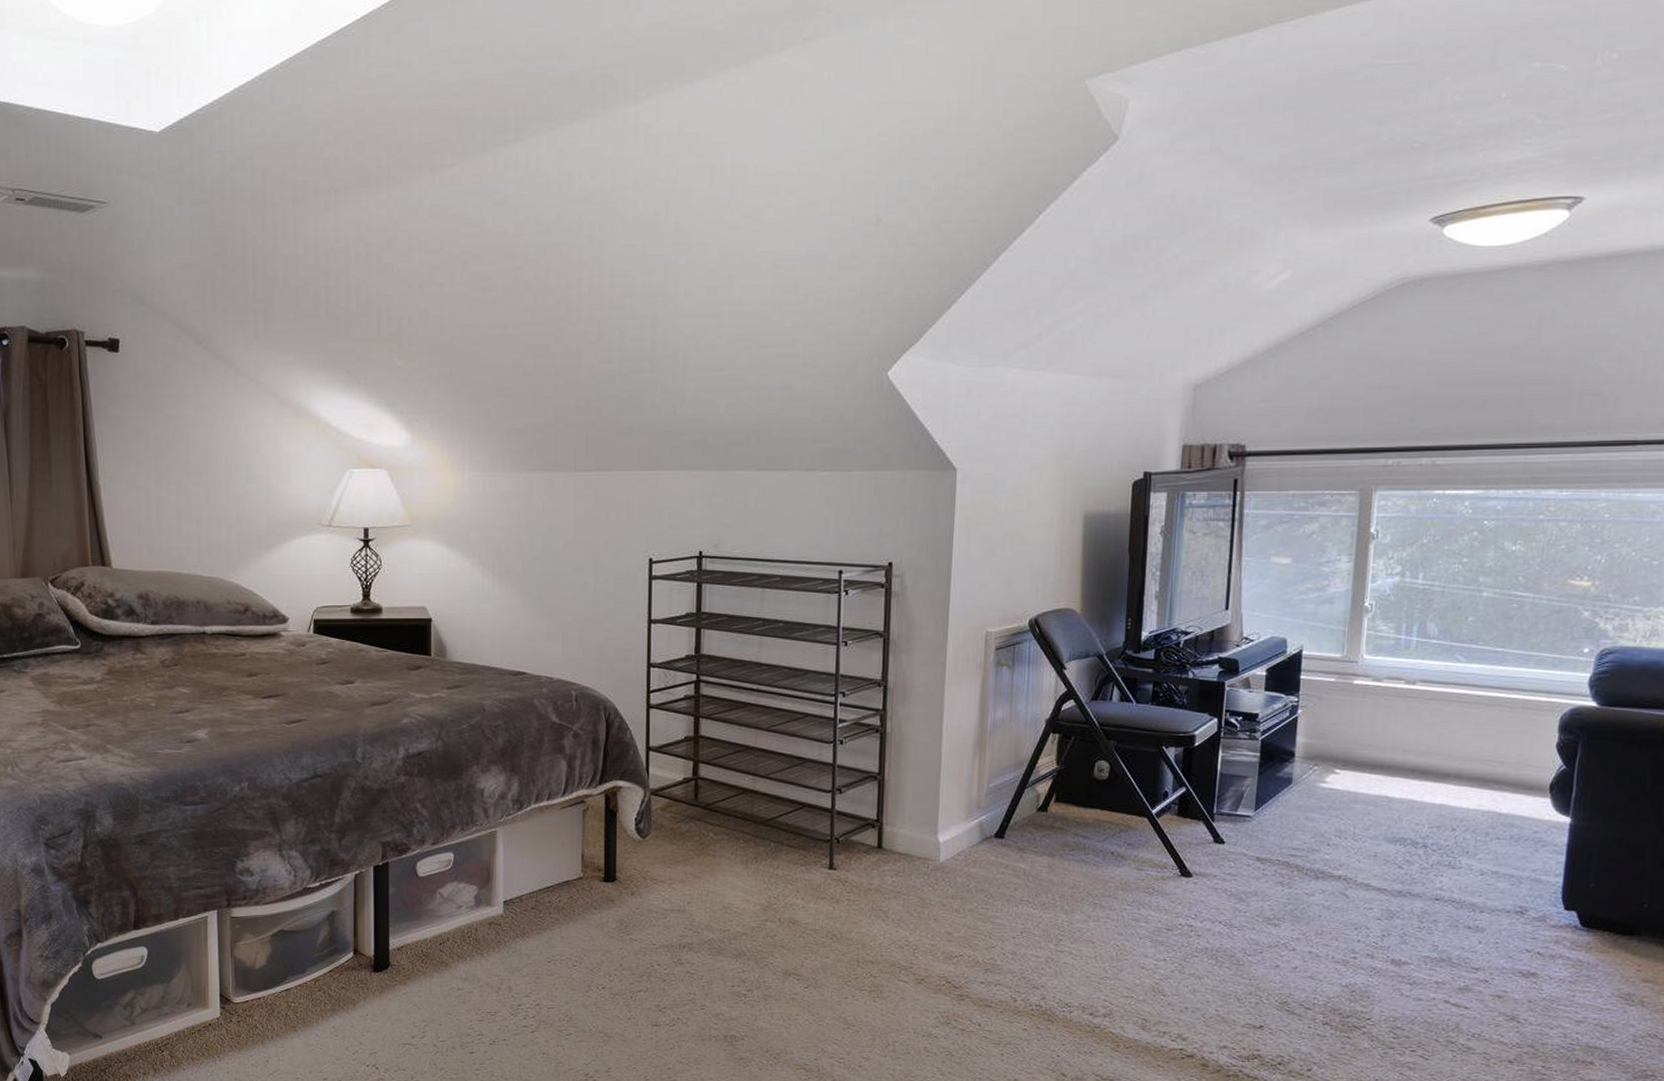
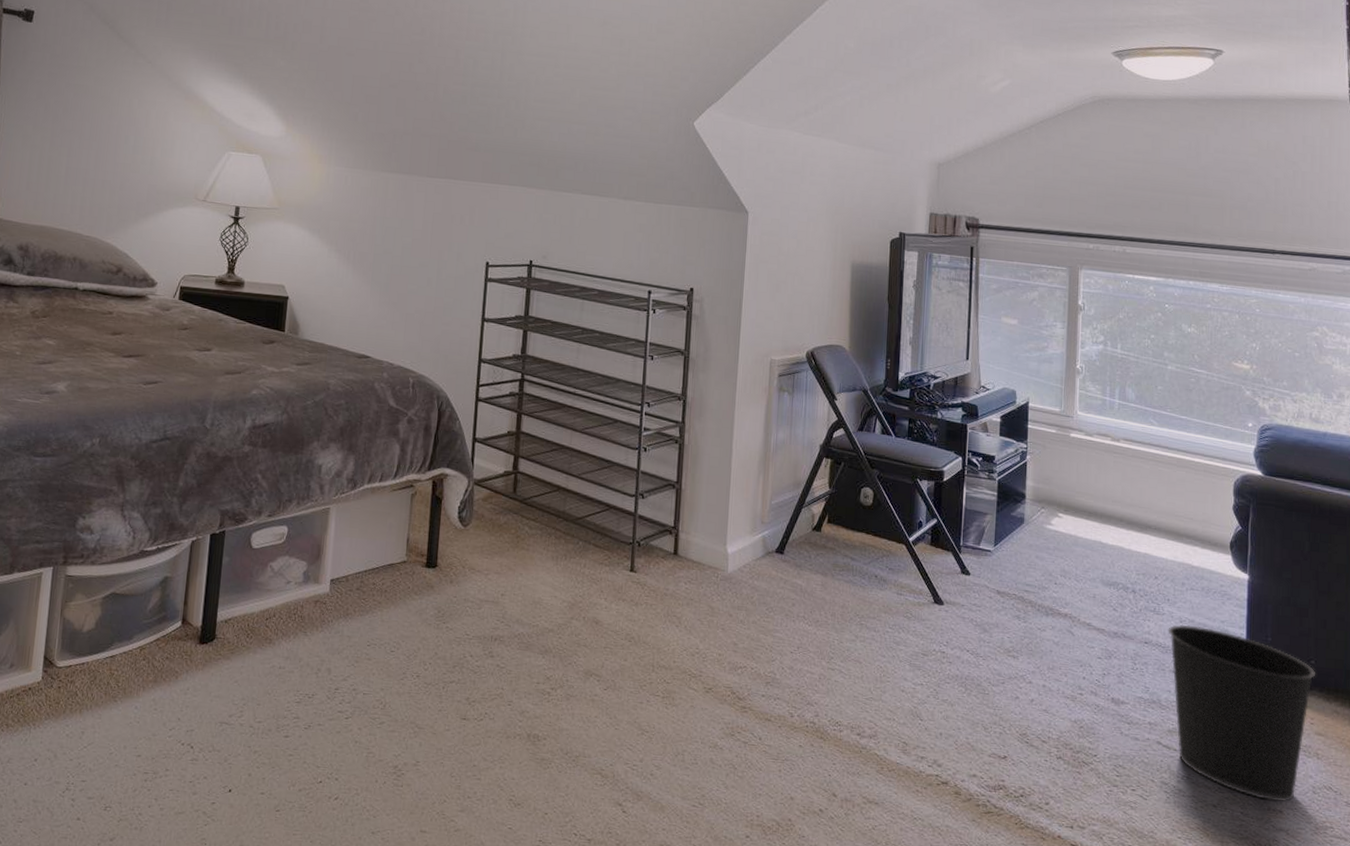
wastebasket: none [1464,877,1649,1053] -> present [1168,624,1316,802]

